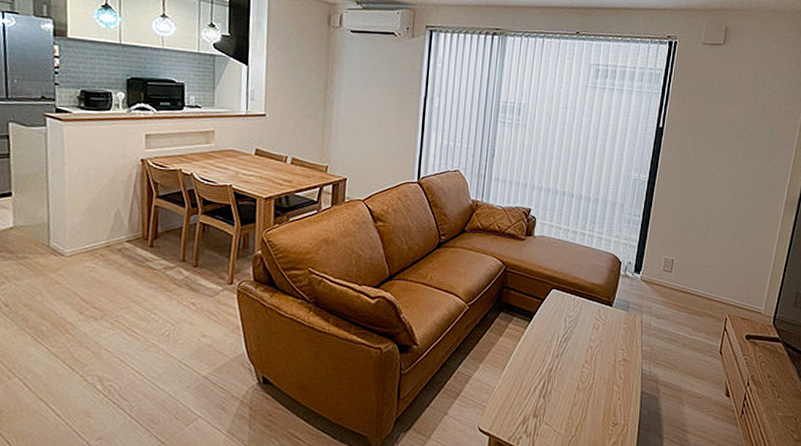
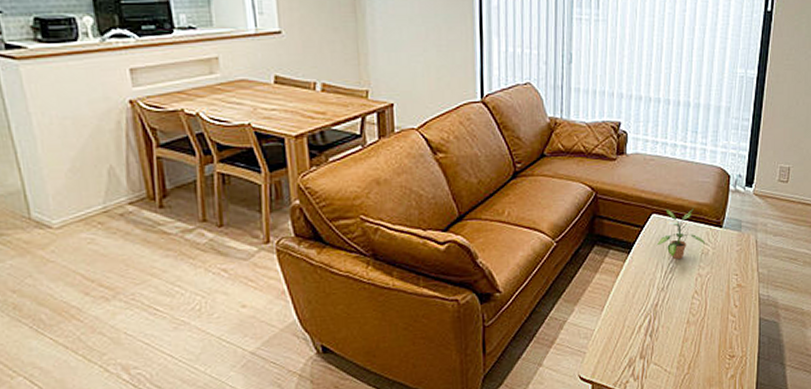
potted plant: none [554,286,597,332] -> present [656,209,706,260]

